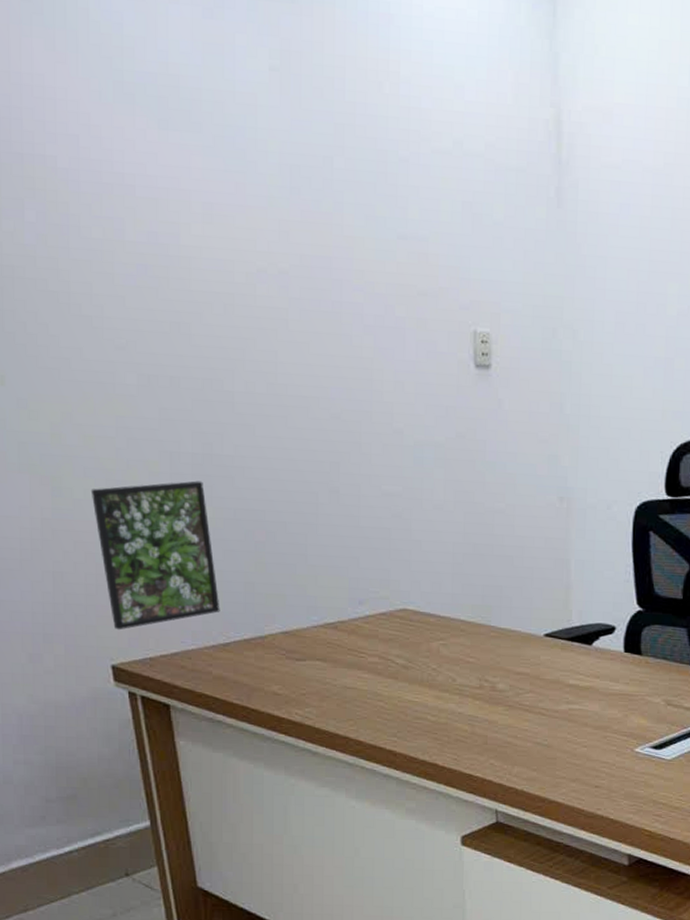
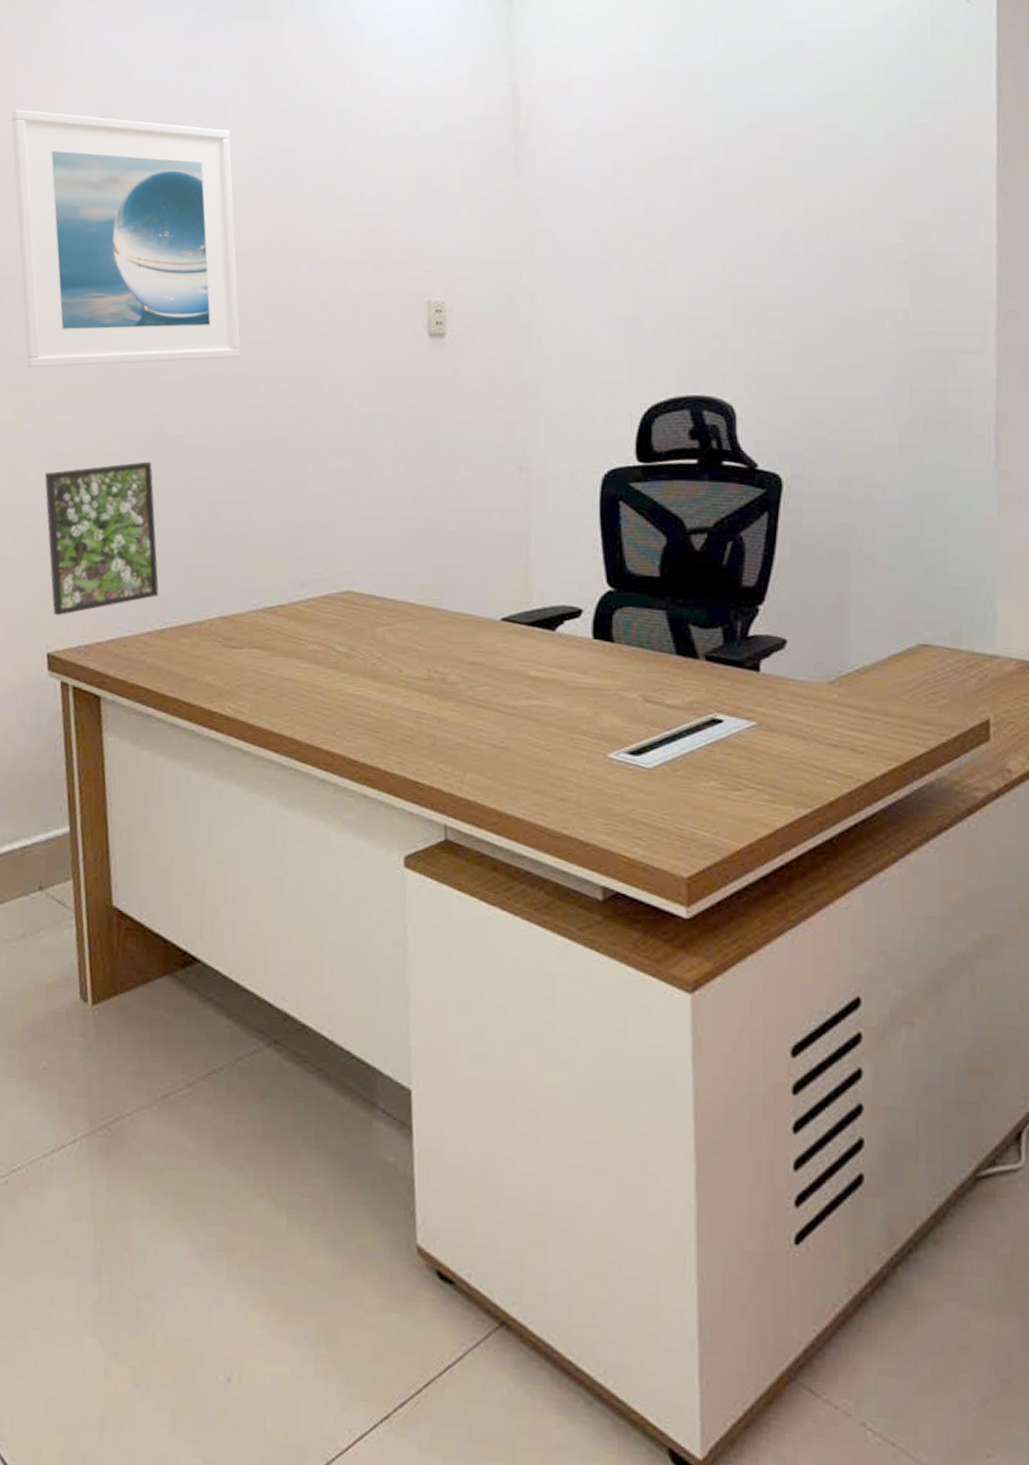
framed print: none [9,81,288,380] -> present [11,109,241,368]

